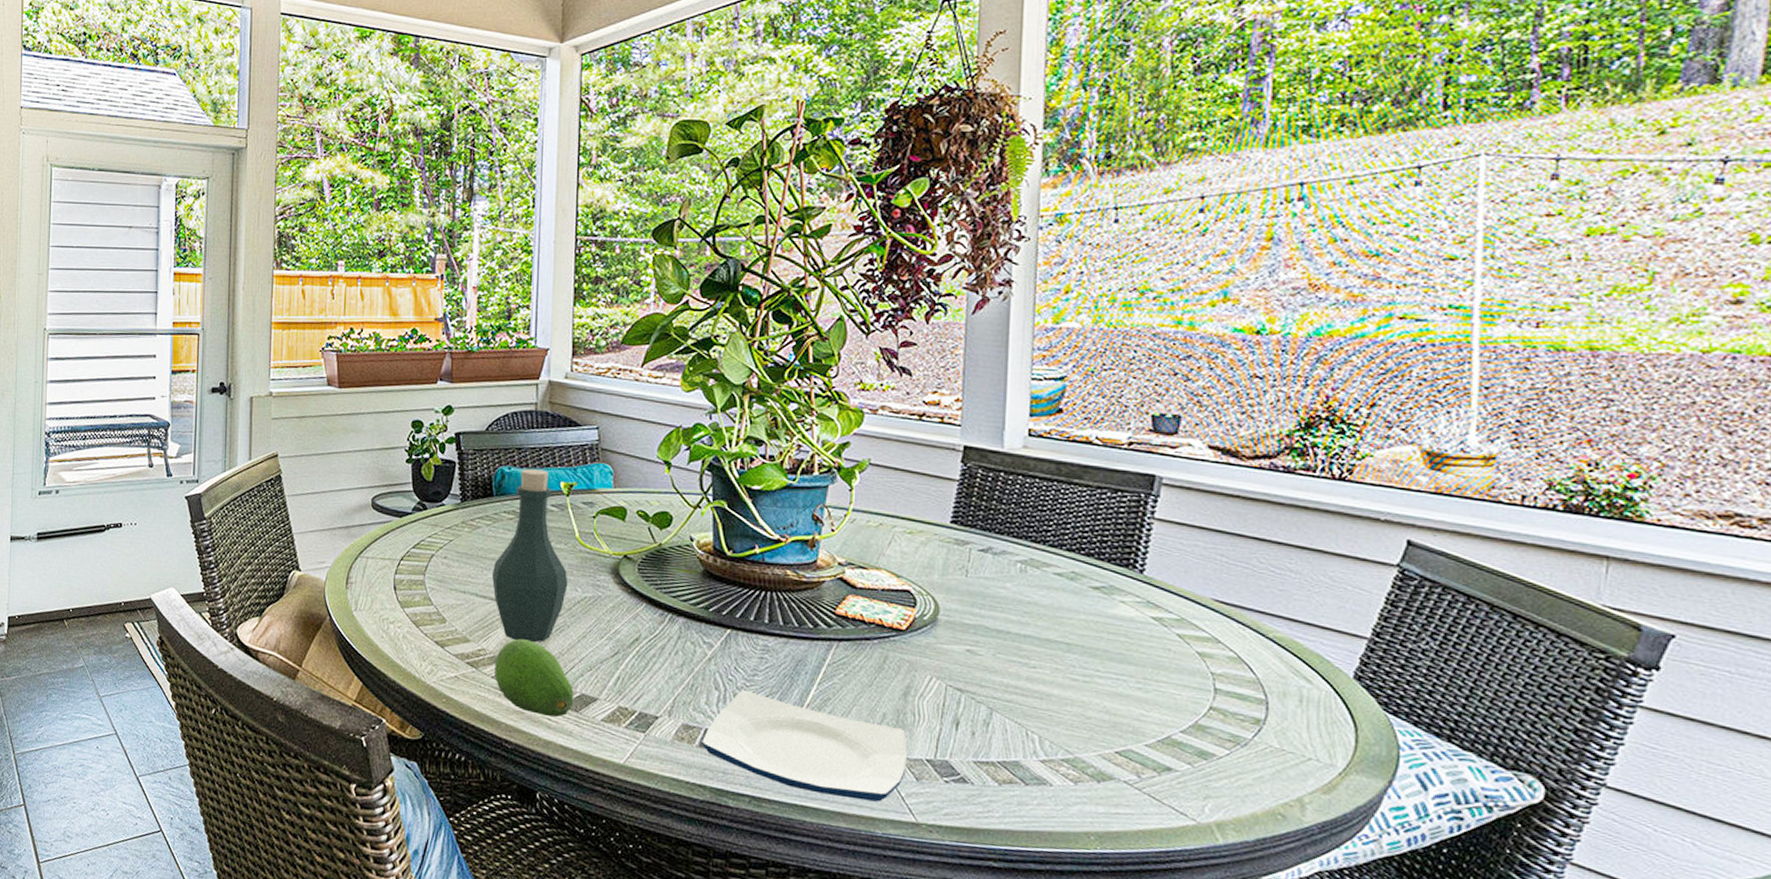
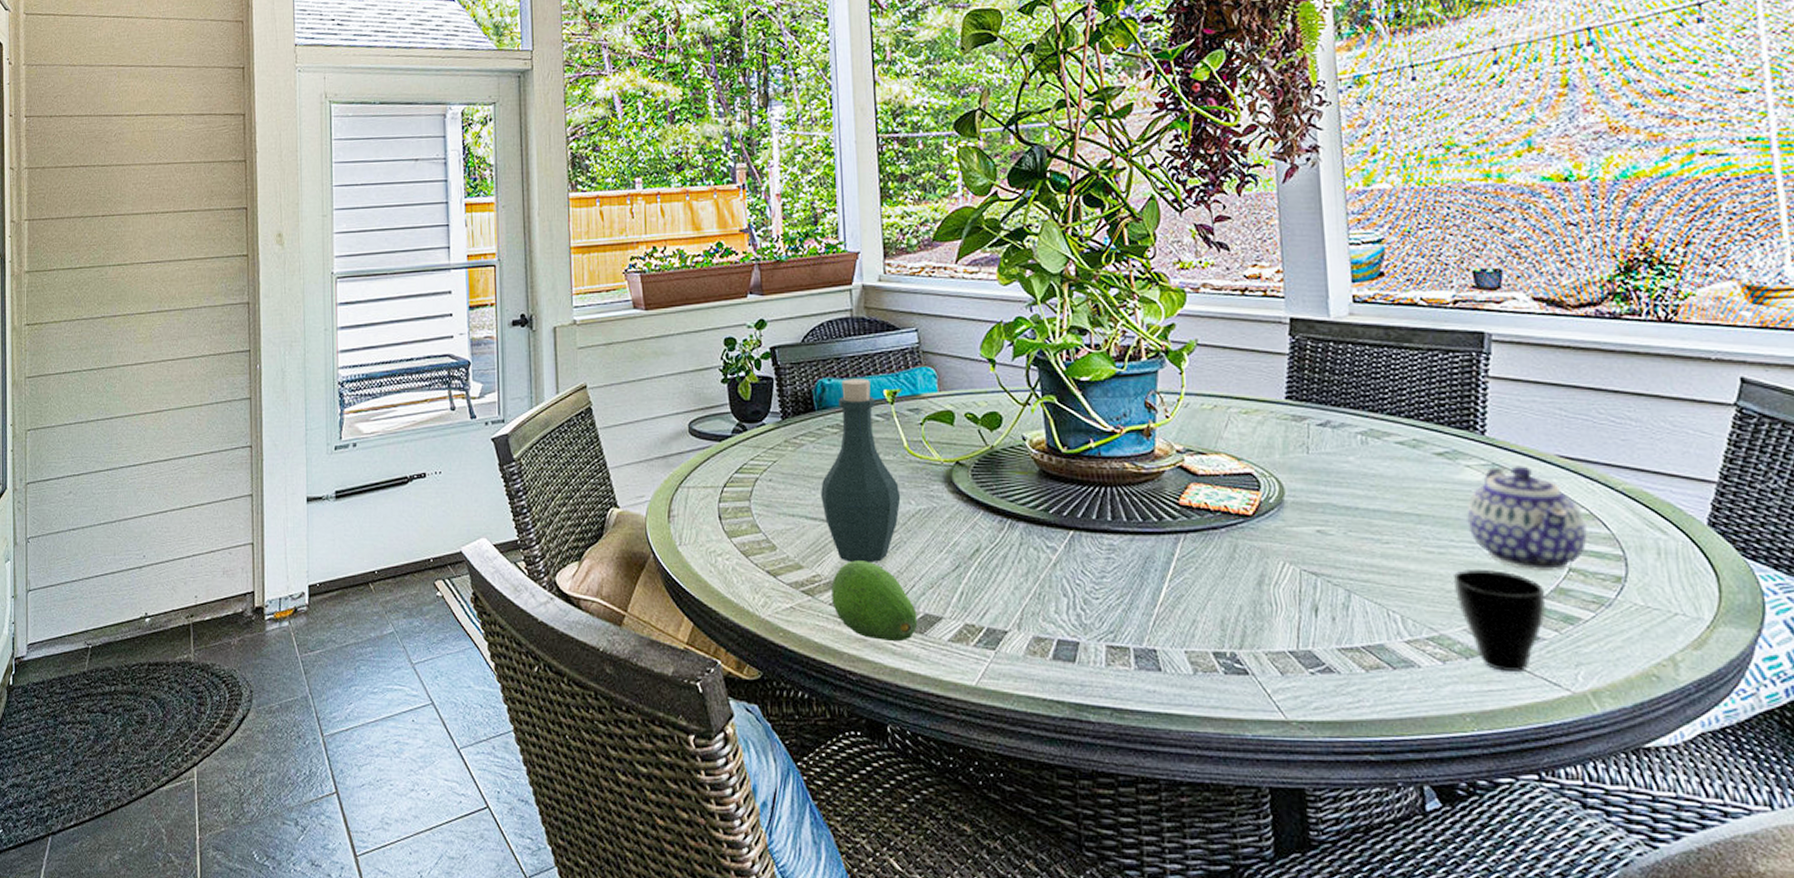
plate: present [702,690,907,802] -> none [1055,595,1270,702]
cup: none [1094,699,1183,799] -> present [1453,570,1545,673]
teapot: none [1115,605,1233,708] -> present [1466,466,1587,572]

